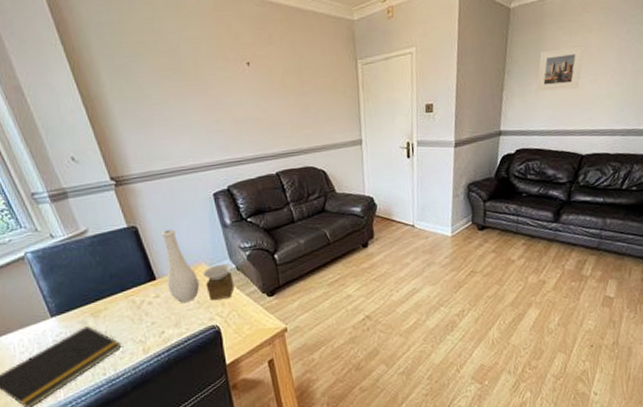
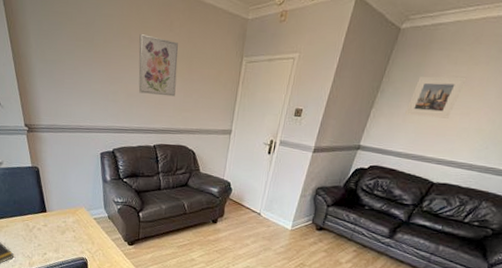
vase: present [161,229,235,303] -> none [54,175,105,239]
wall art: none [236,51,290,117] -> present [138,33,179,97]

